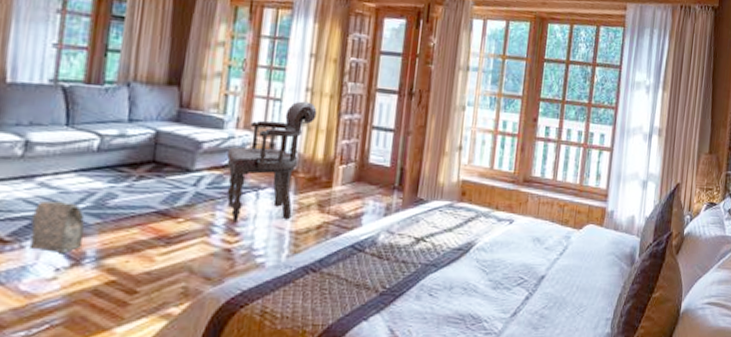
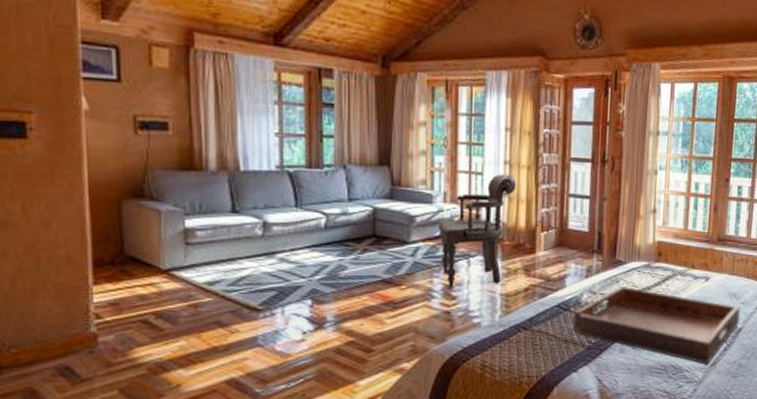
bag: present [29,200,85,254] -> none [278,273,323,320]
serving tray: none [366,227,545,315] -> present [572,287,741,365]

